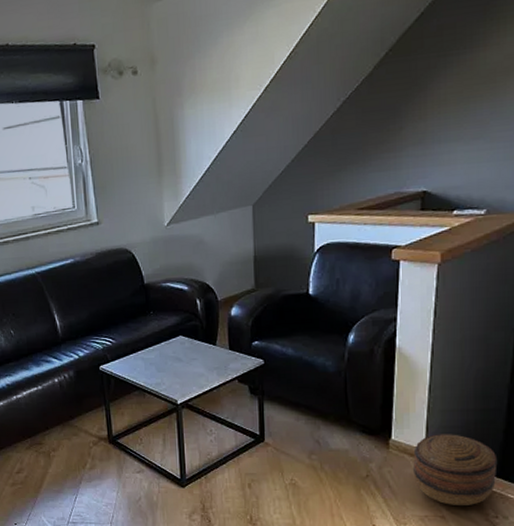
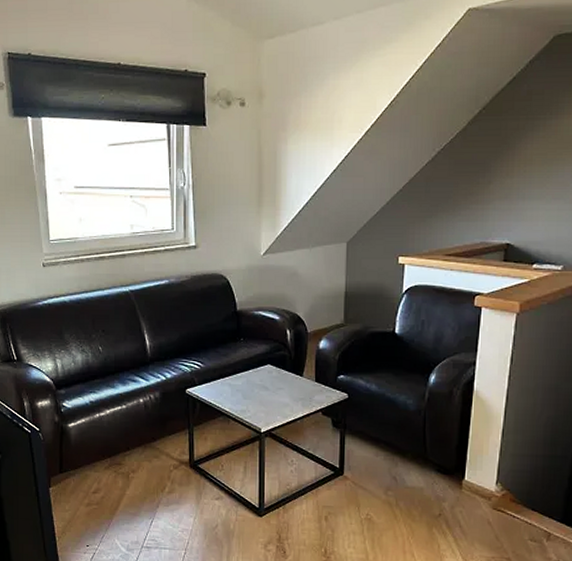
basket: present [413,434,498,505] -> none [483,477,562,549]

